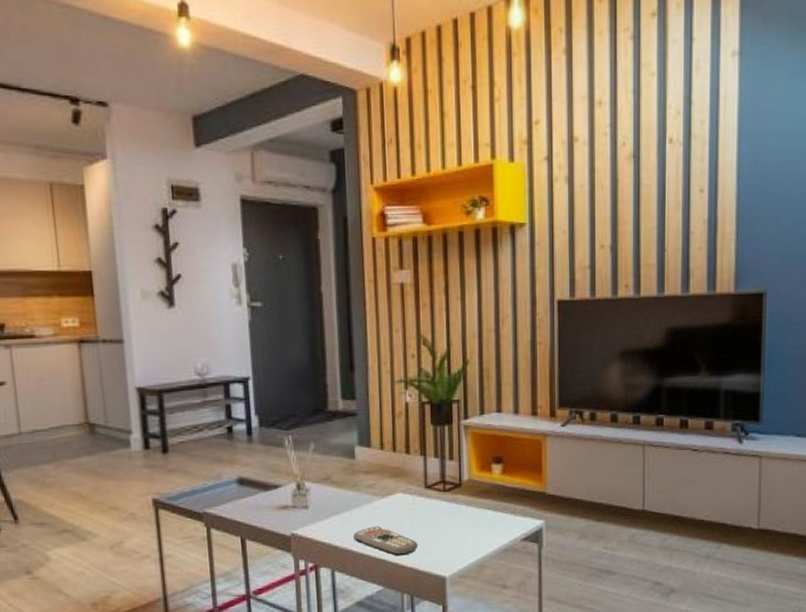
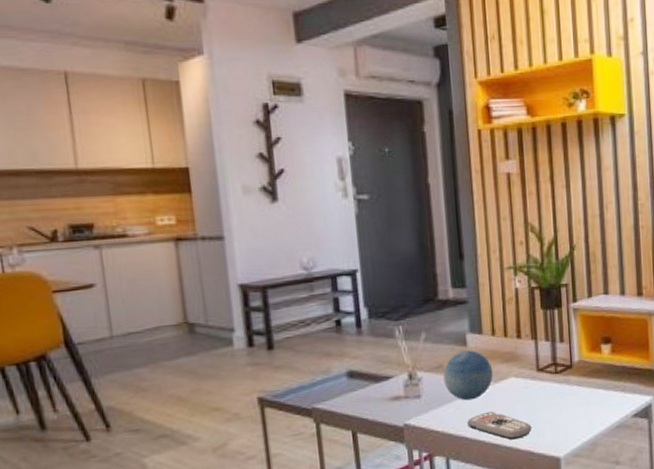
decorative ball: none [330,463,381,514] -> present [442,350,494,401]

